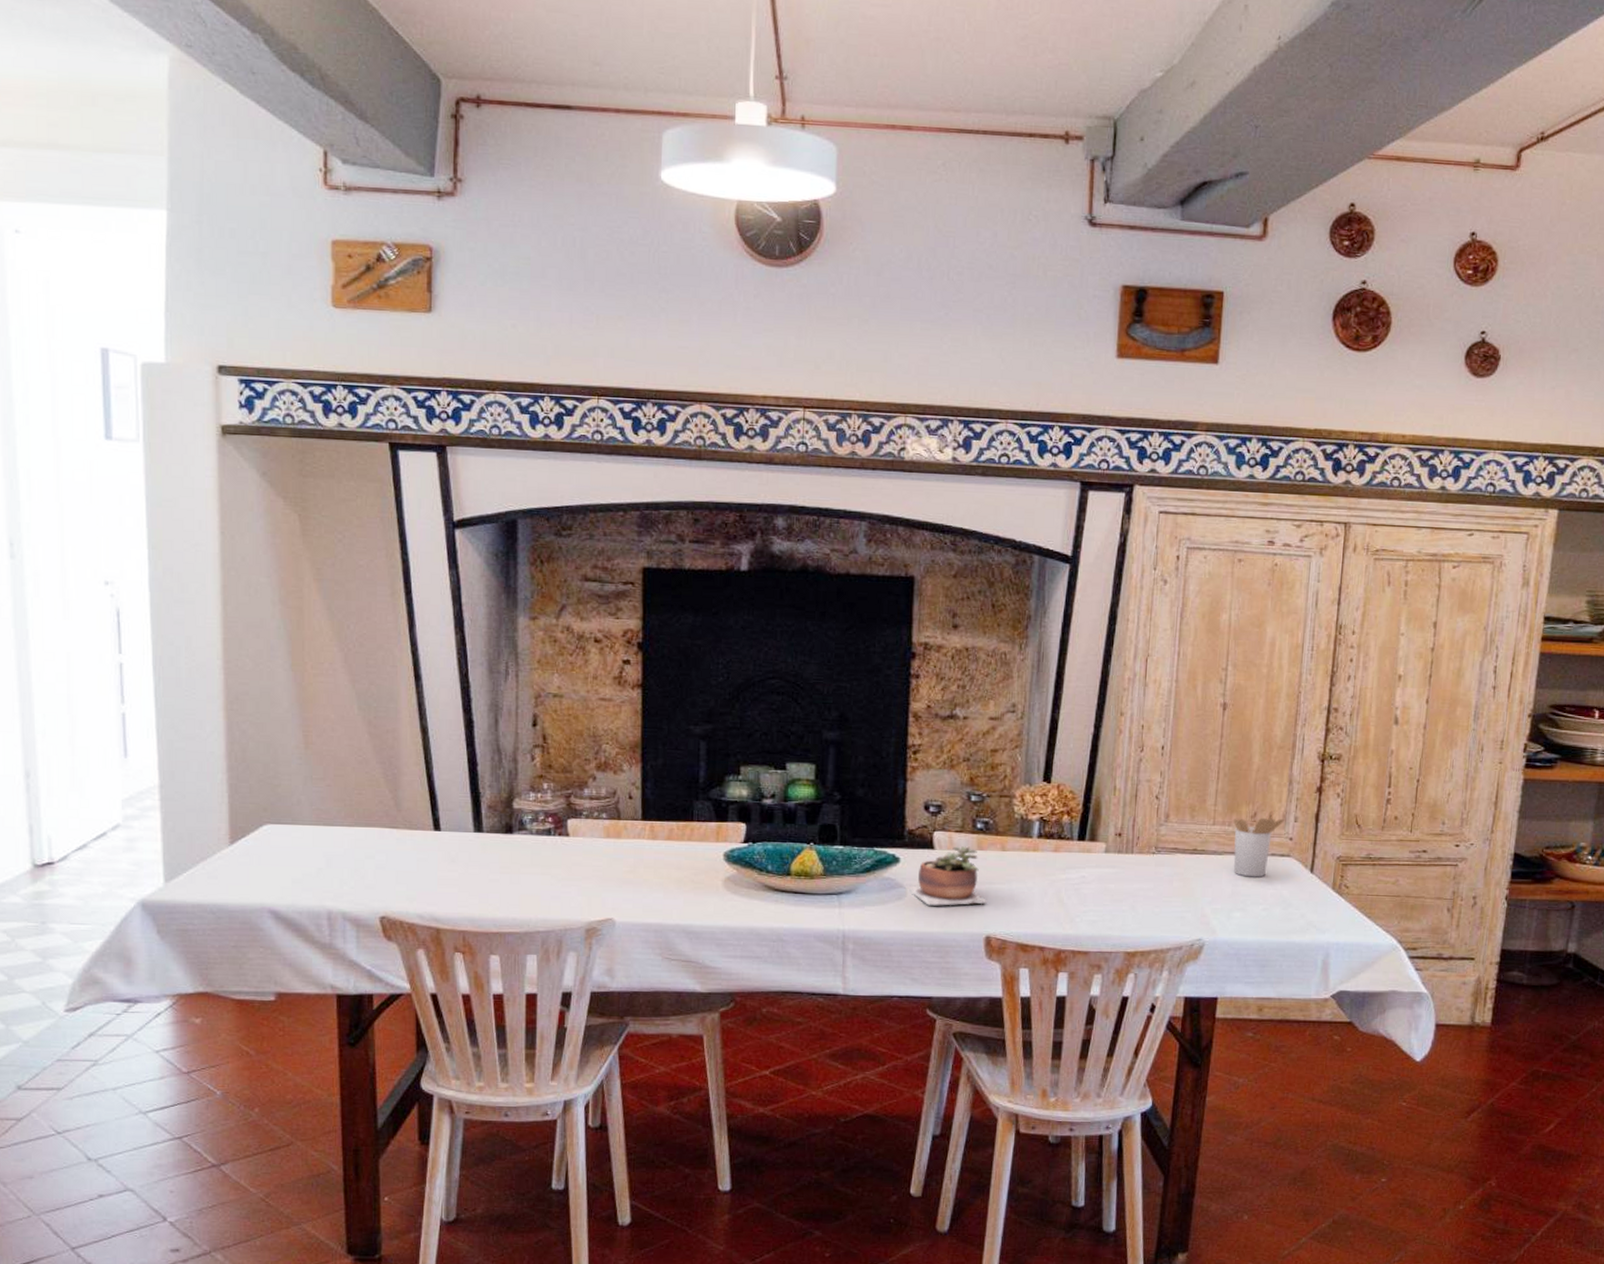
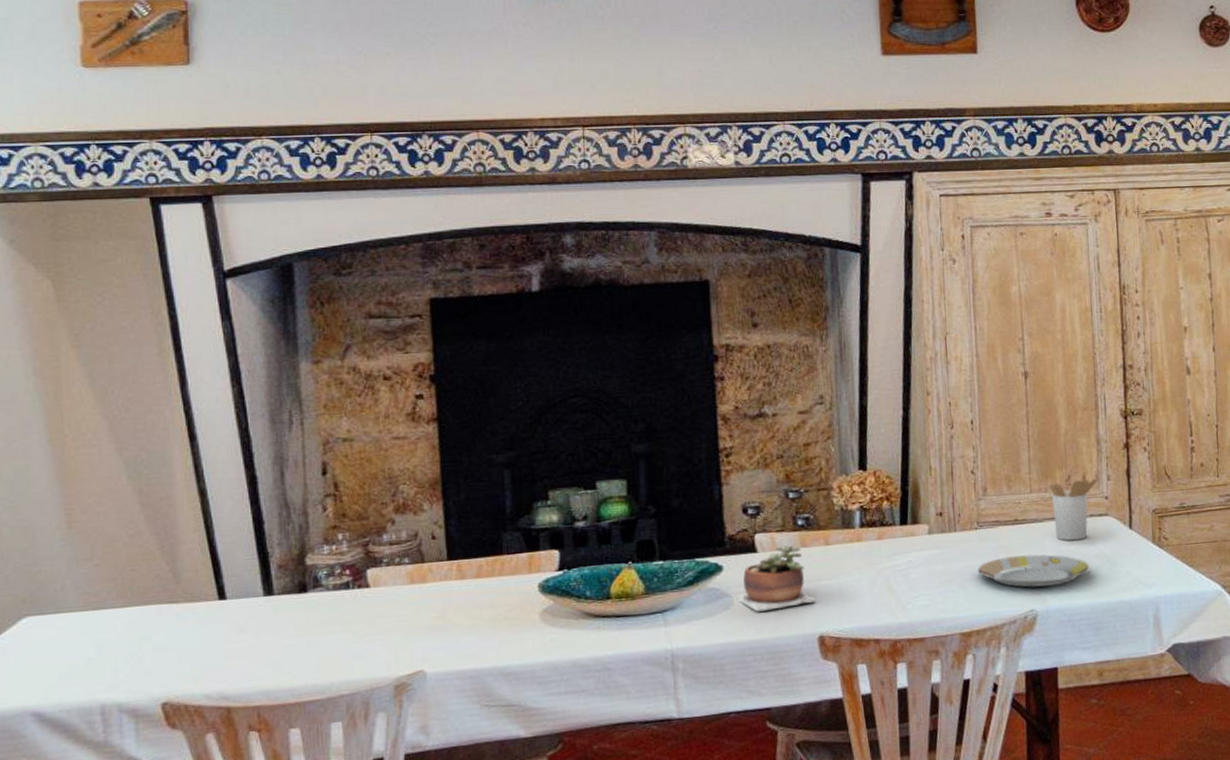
plate: none [1150,884,1266,918] -> present [978,554,1091,588]

